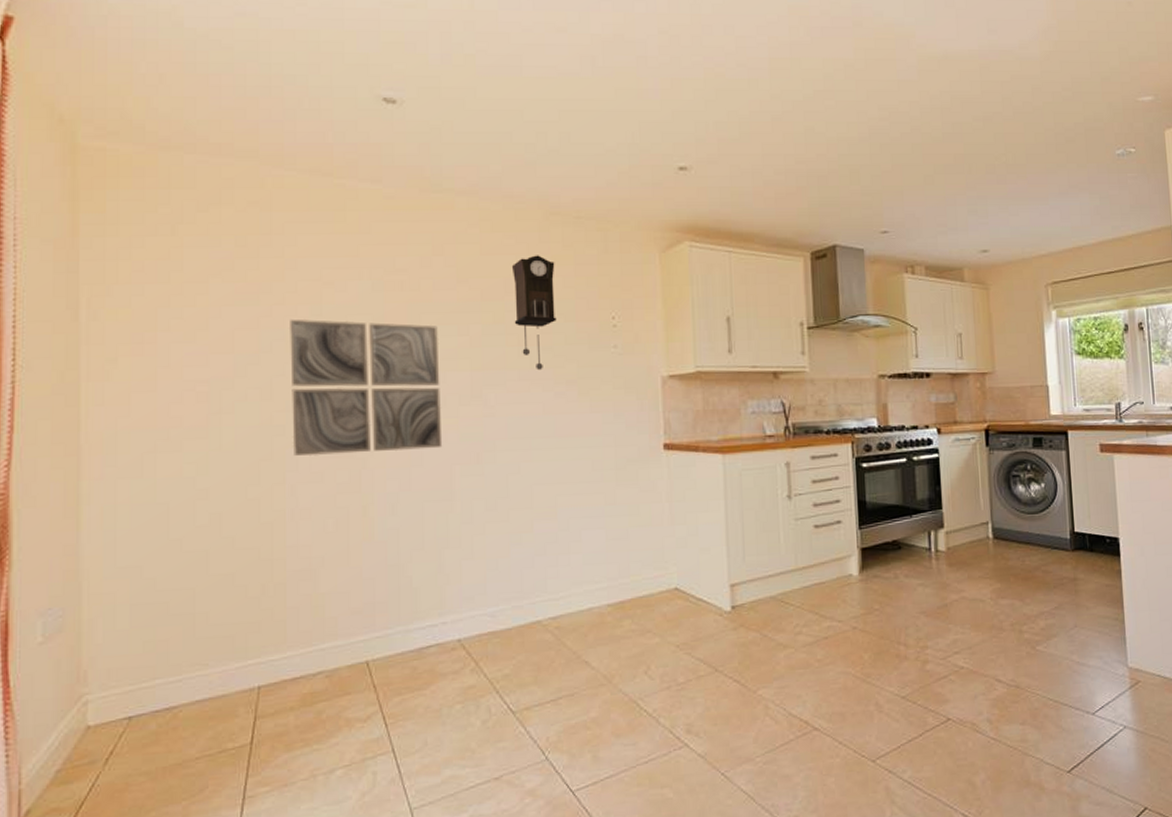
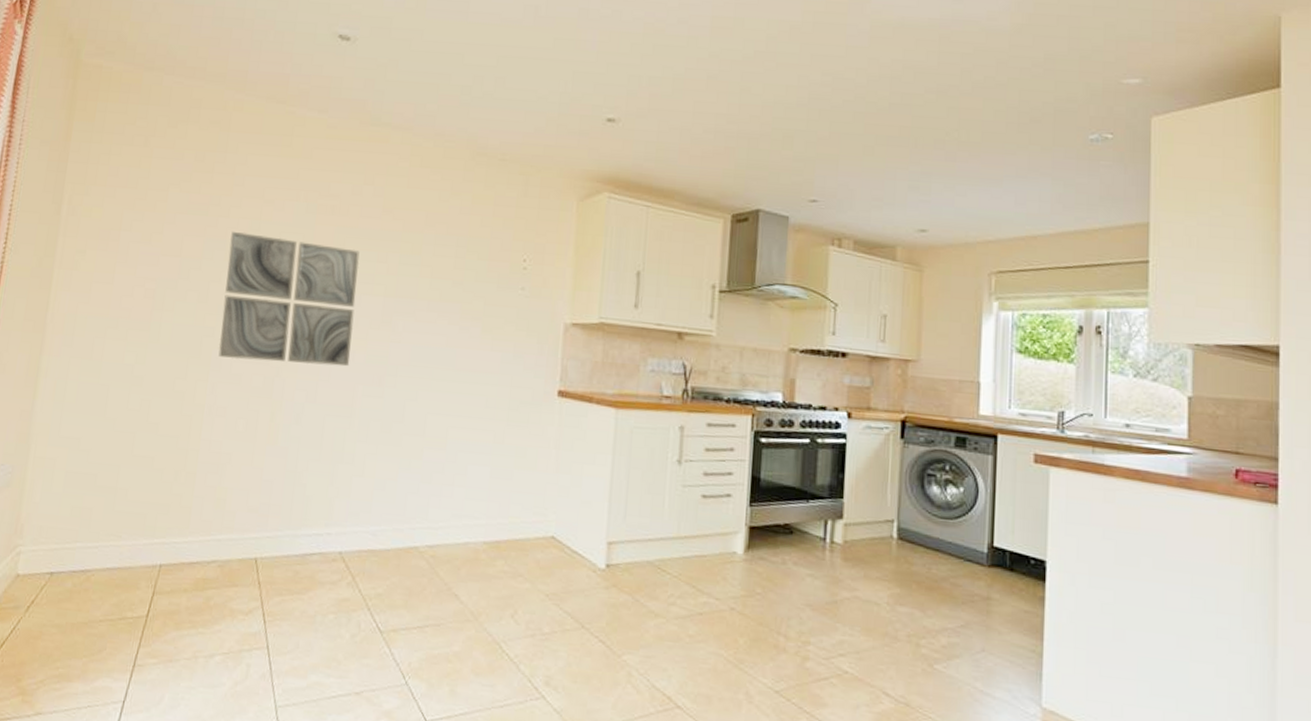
pendulum clock: present [511,255,557,371] -> none [430,192,476,304]

